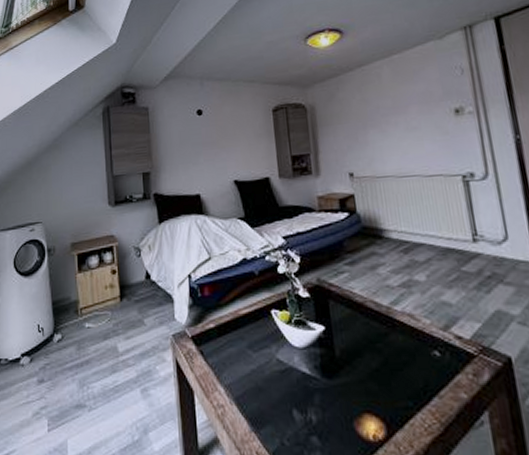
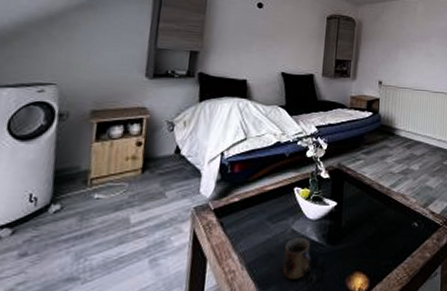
mug: none [273,367,308,420] -> present [282,236,312,281]

